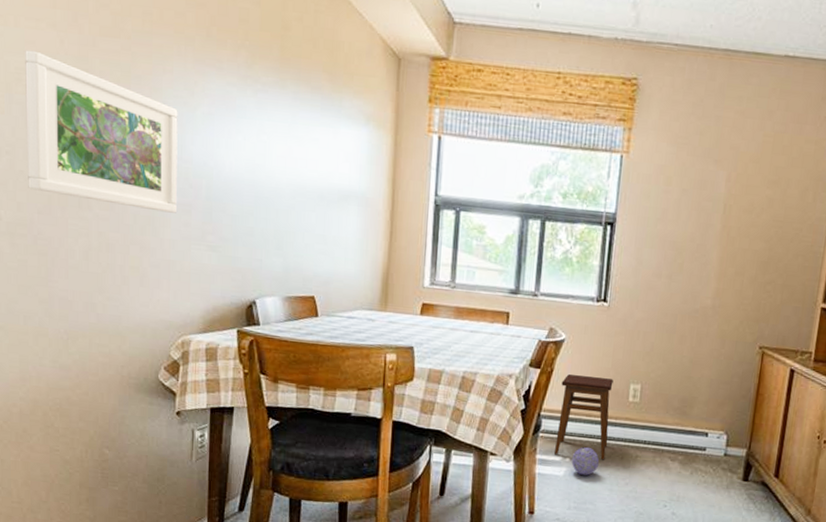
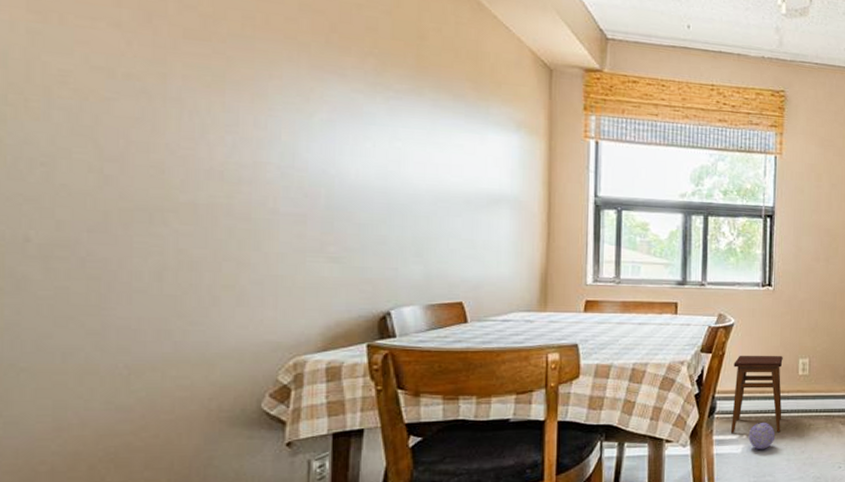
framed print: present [25,50,178,213] -> none [72,50,289,225]

